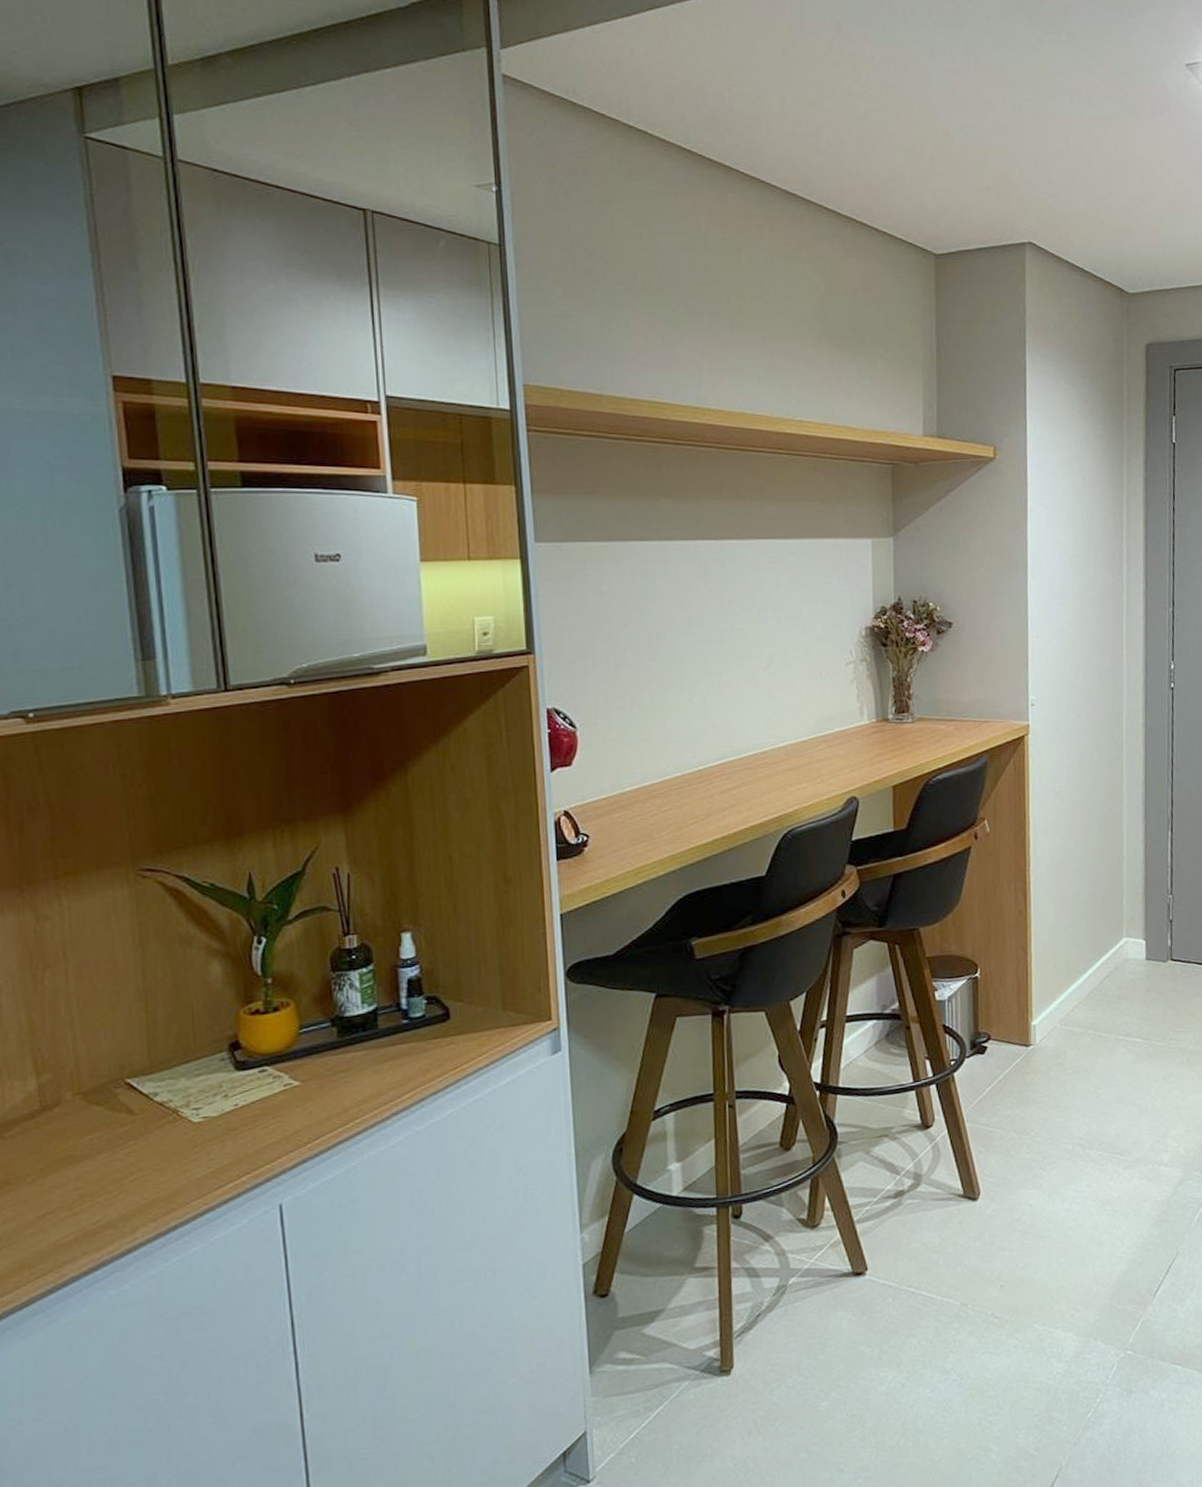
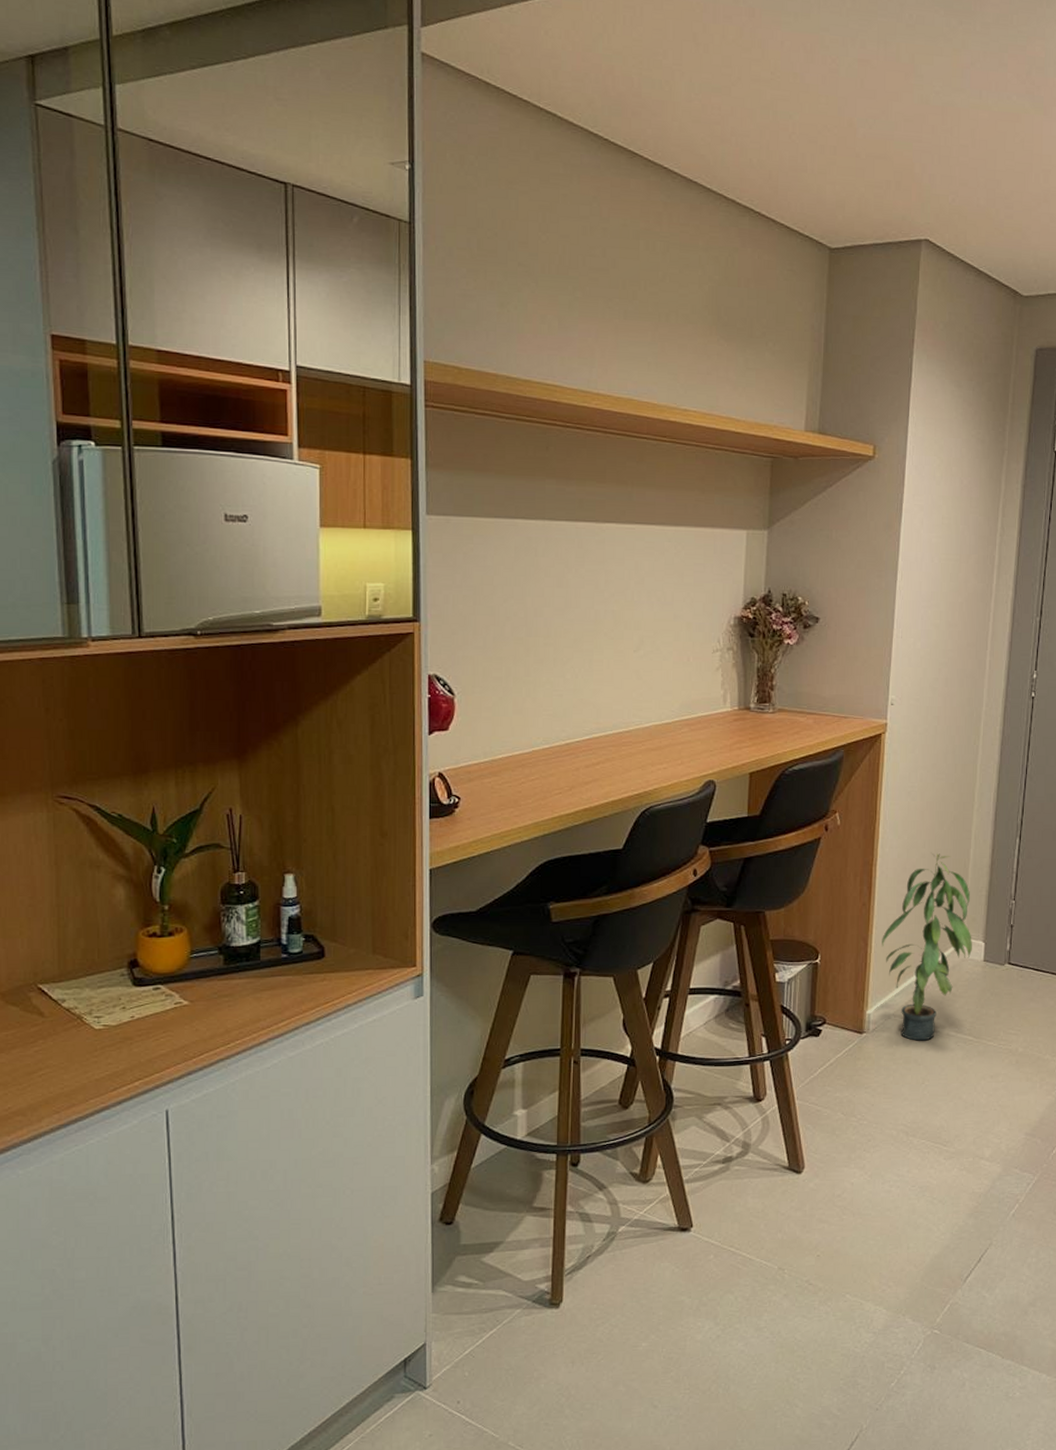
potted plant: none [1041,853,1133,1049] -> present [882,852,972,1041]

